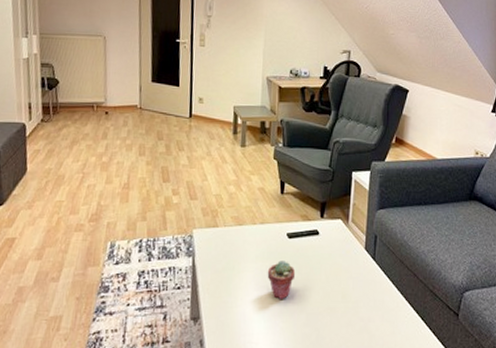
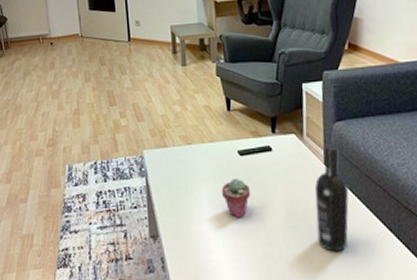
wine bottle: none [353,231,385,333] -> present [315,145,349,252]

